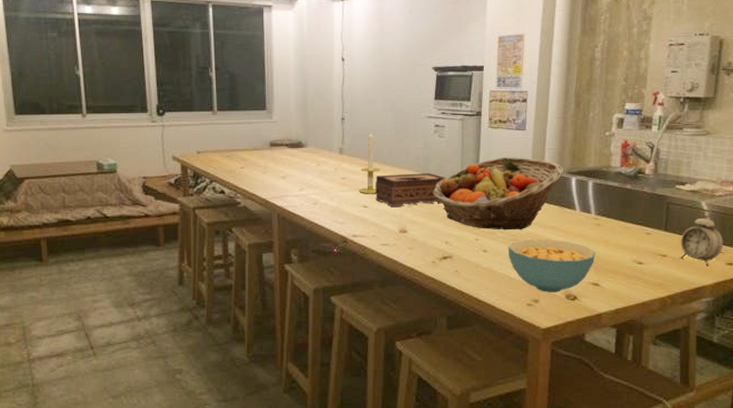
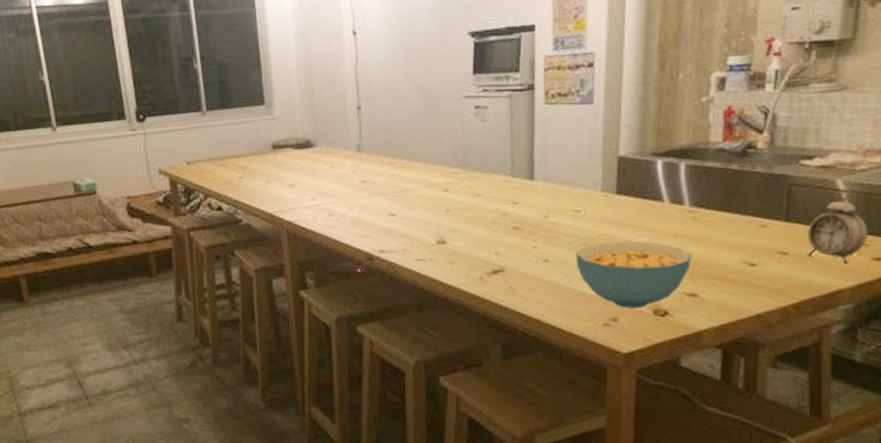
candle: present [359,131,381,193] -> none [383,120,409,199]
tissue box: present [375,173,446,207] -> none [403,167,493,213]
fruit basket: present [433,157,563,230] -> none [476,139,645,234]

